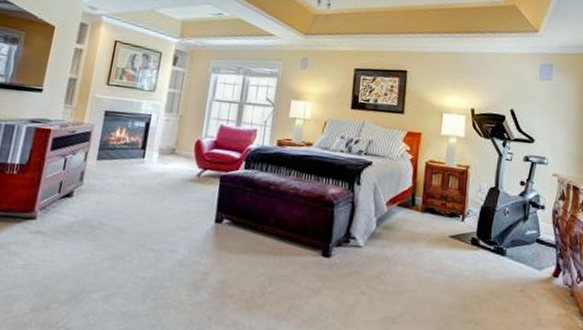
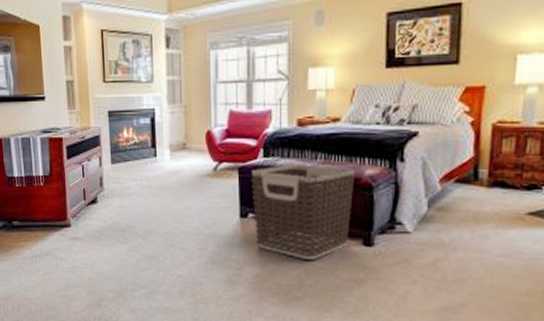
clothes hamper: none [226,177,321,267] -> present [251,164,356,260]

